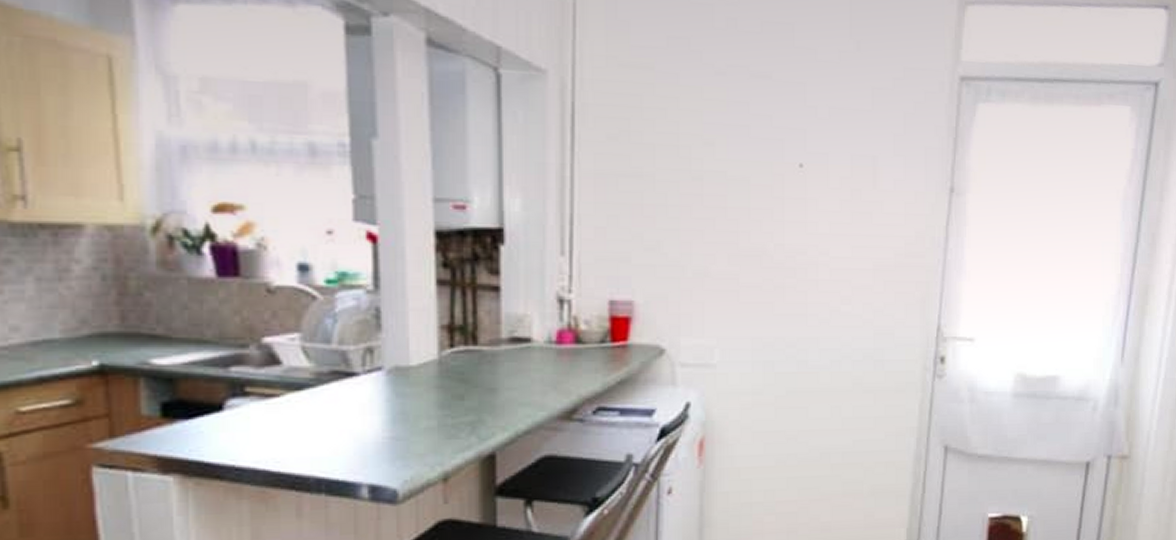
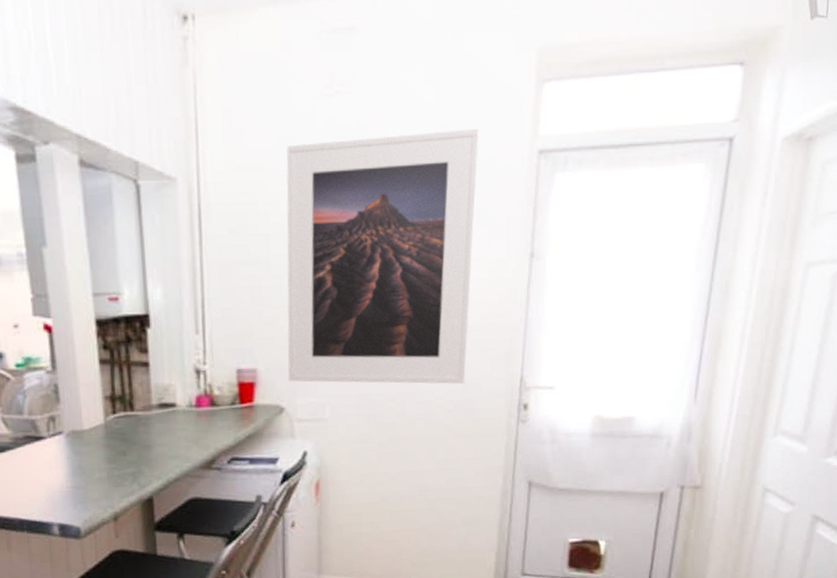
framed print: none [671,45,897,330] -> present [286,128,479,384]

